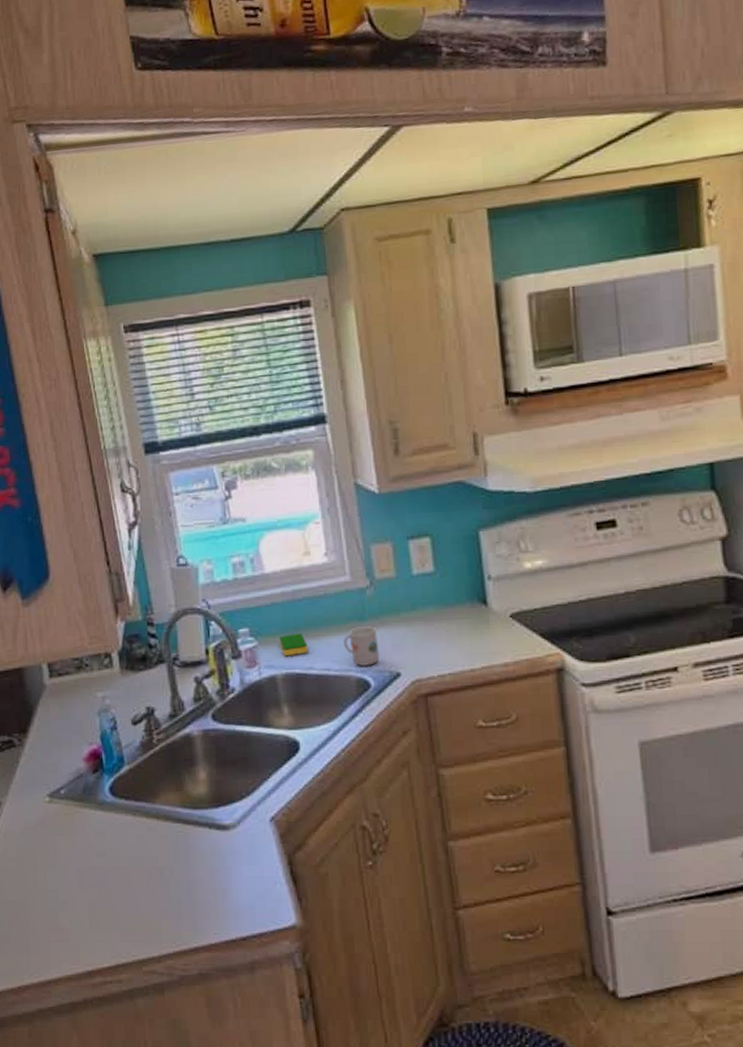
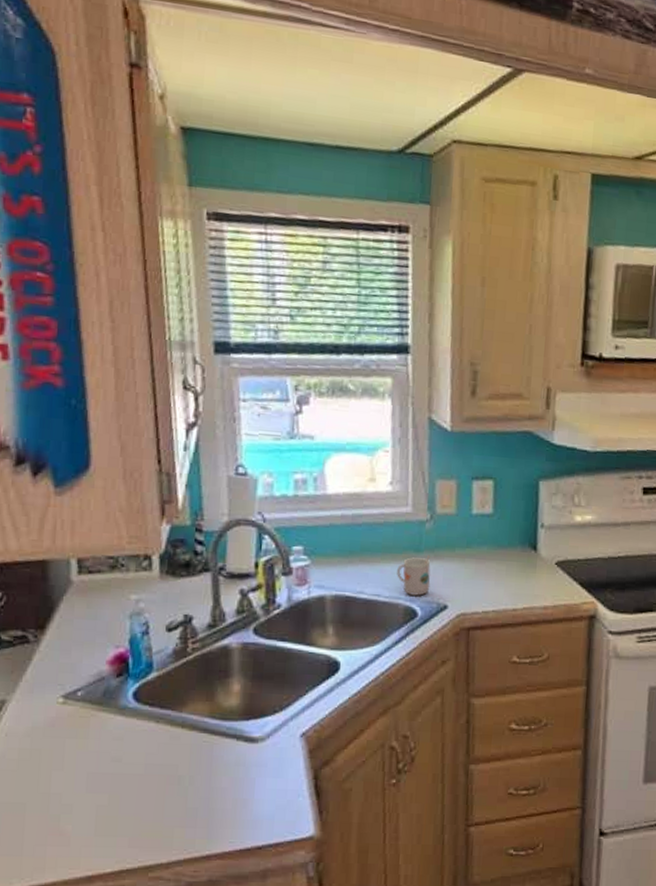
dish sponge: present [279,633,308,657] -> none [333,557,361,579]

